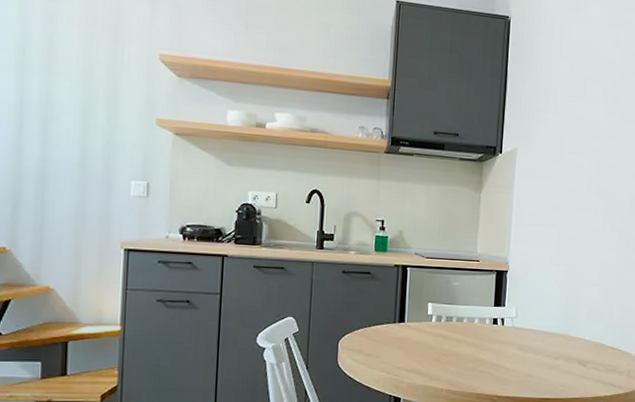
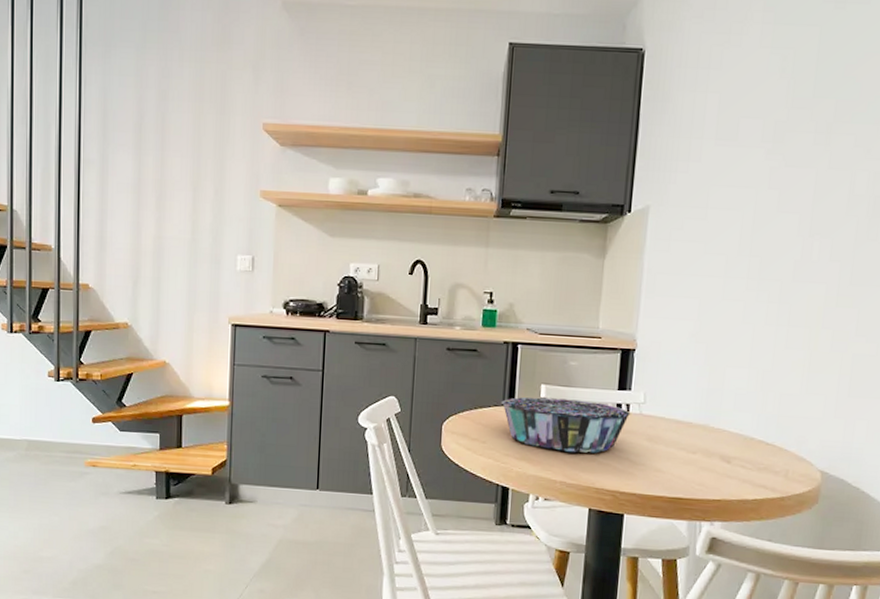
decorative bowl: none [392,314,505,364] -> present [501,397,631,454]

